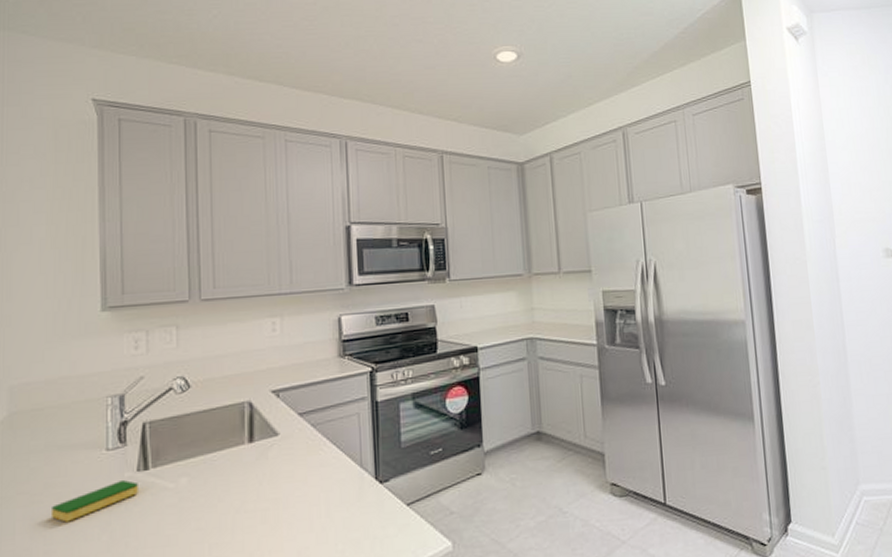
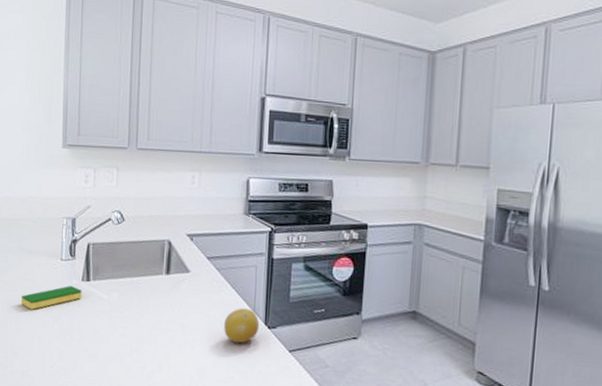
fruit: none [327,464,369,509] -> present [224,308,260,344]

